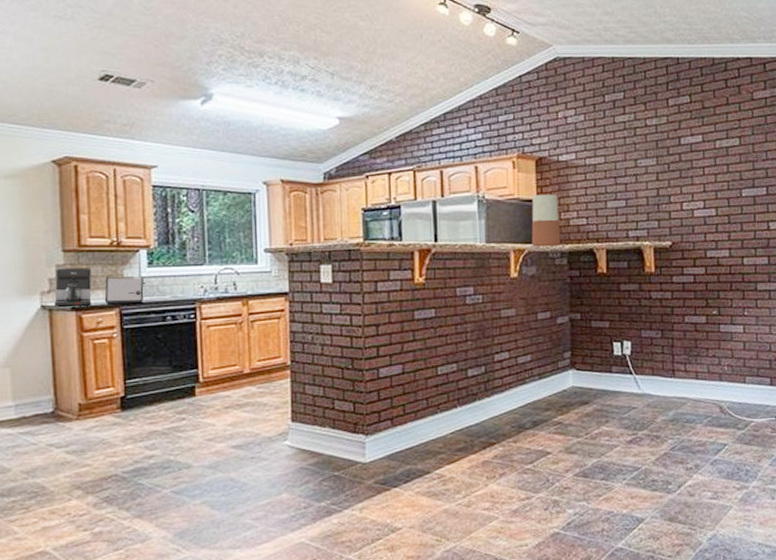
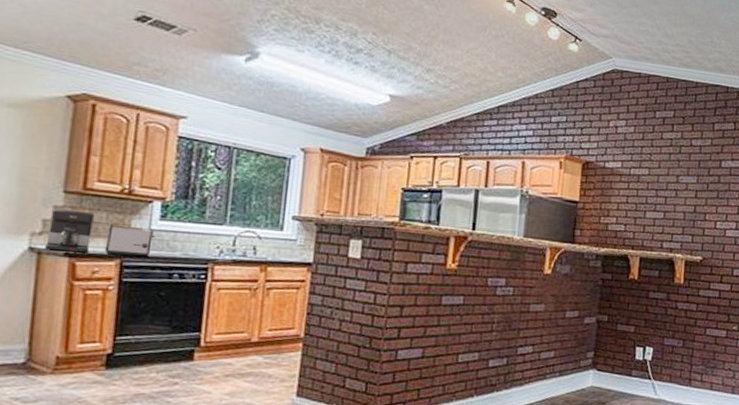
vase: present [531,194,561,247] -> none [569,197,600,249]

